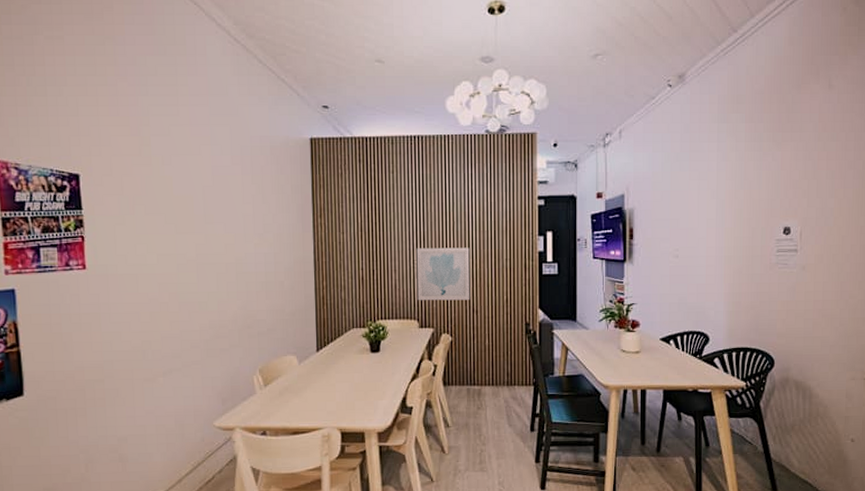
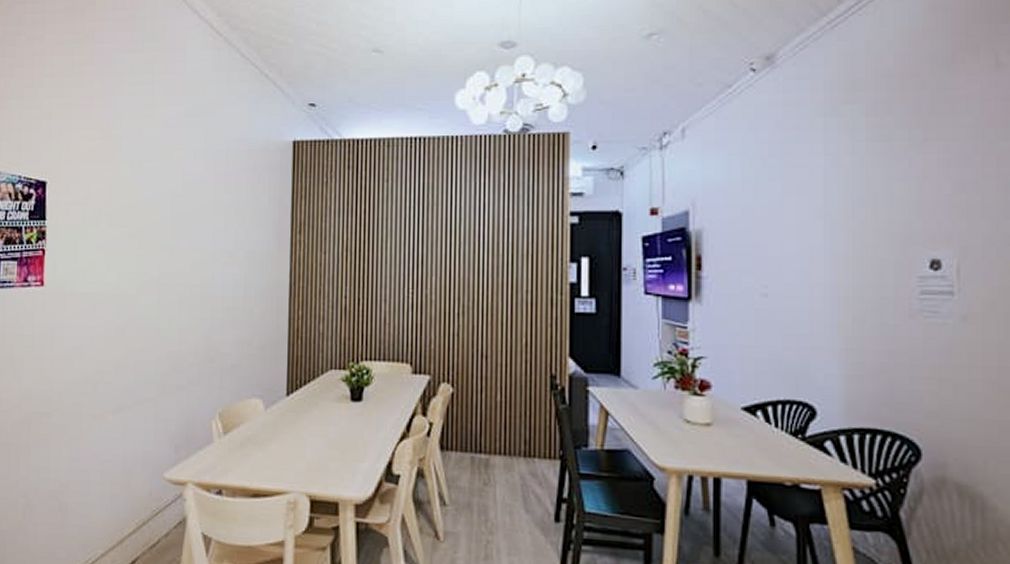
wall art: present [416,247,470,301] -> none [411,273,479,342]

